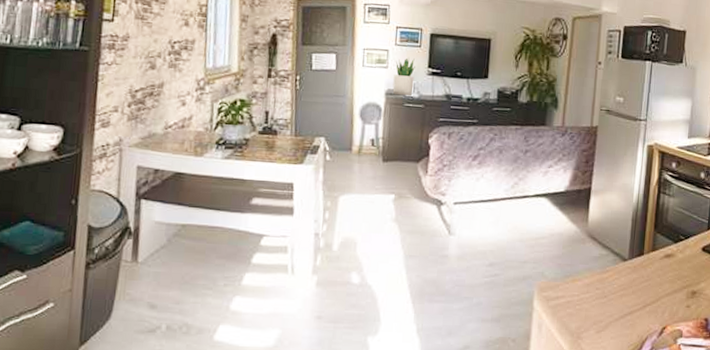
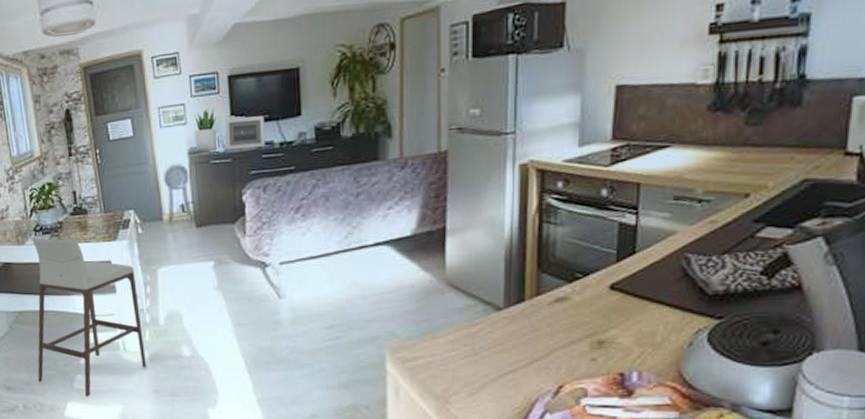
bar stool: none [190,148,316,320] -> present [31,235,146,397]
picture frame: none [420,70,457,100] -> present [224,116,266,151]

